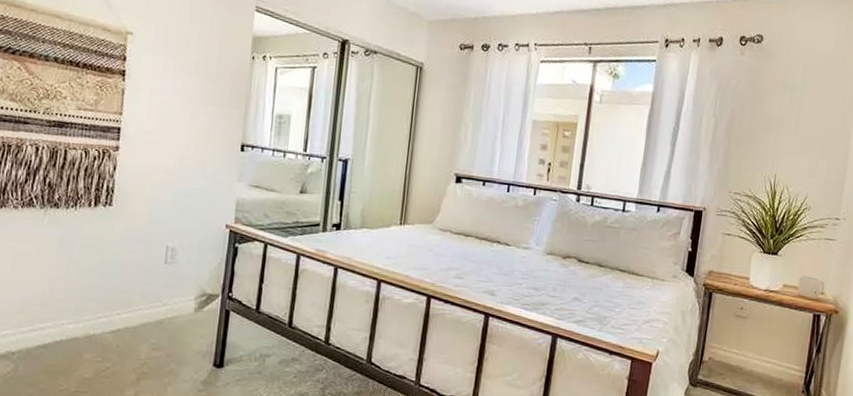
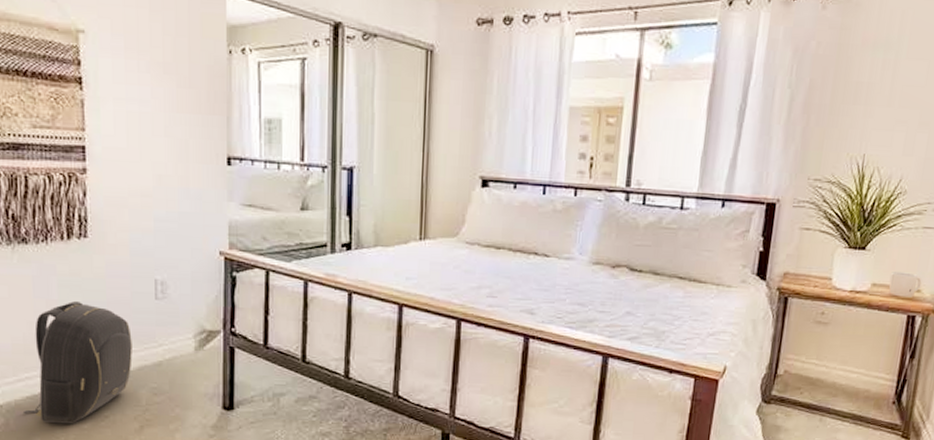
backpack: none [33,261,140,373] -> present [24,301,132,424]

